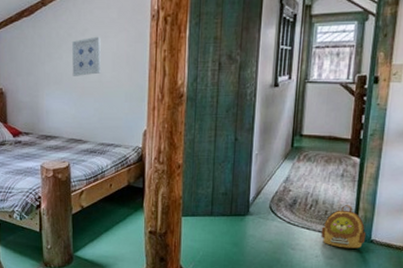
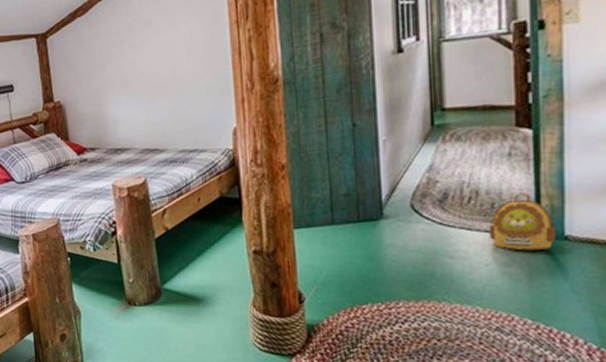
wall art: present [72,36,102,76] -> none [136,25,174,76]

